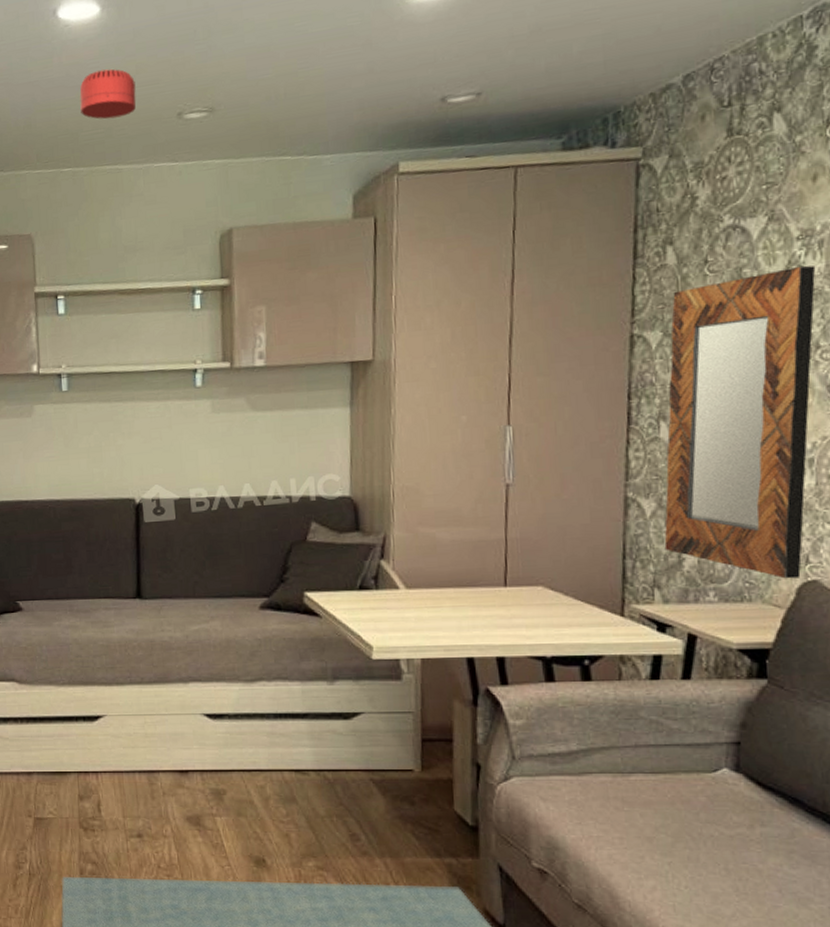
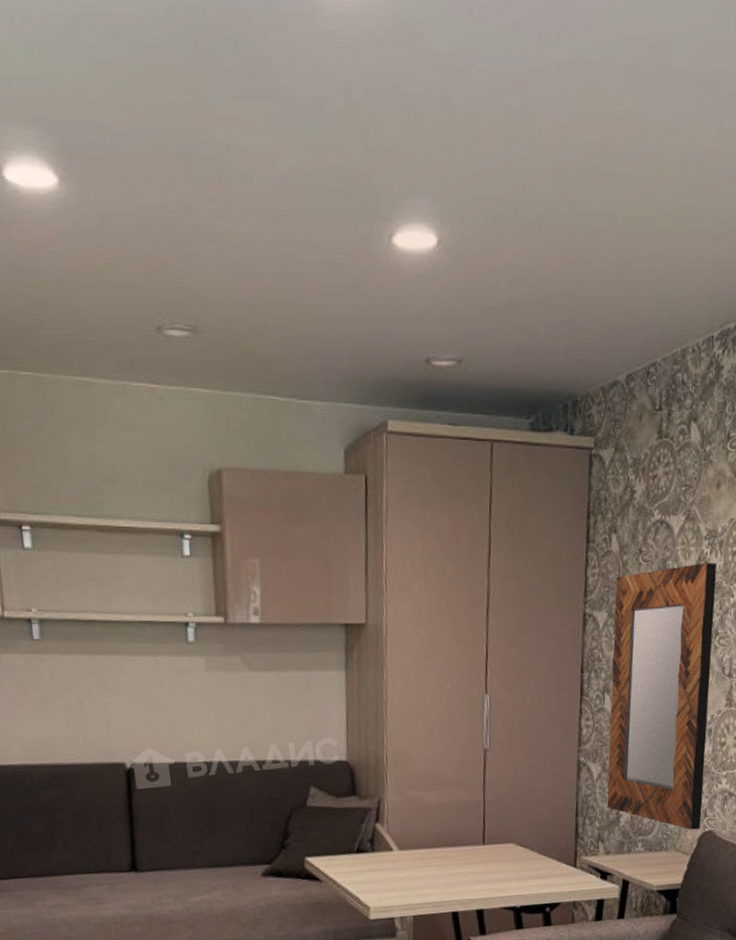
smoke detector: present [80,69,136,120] -> none [37,257,108,320]

